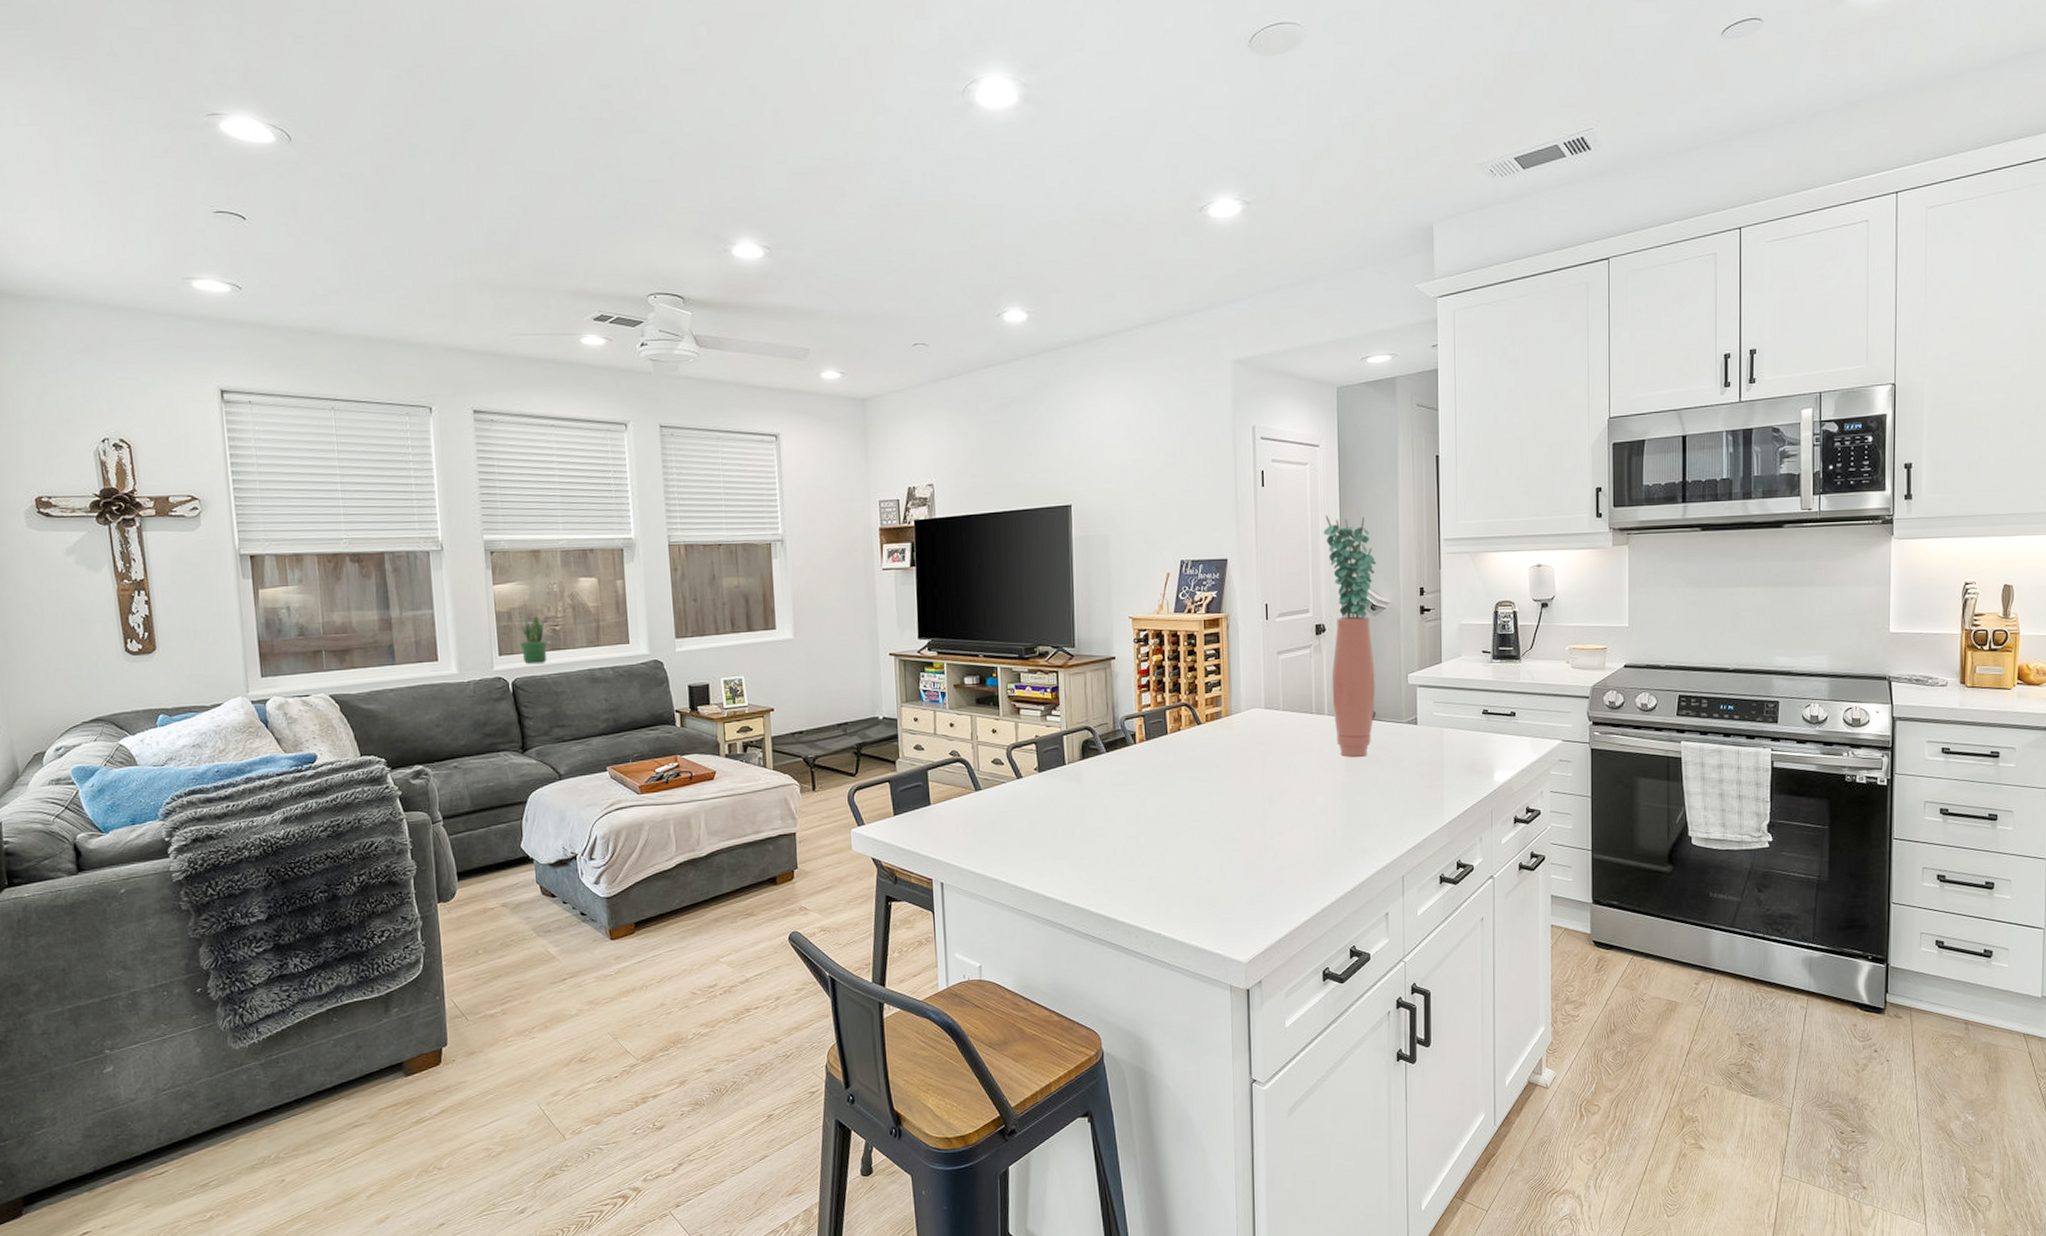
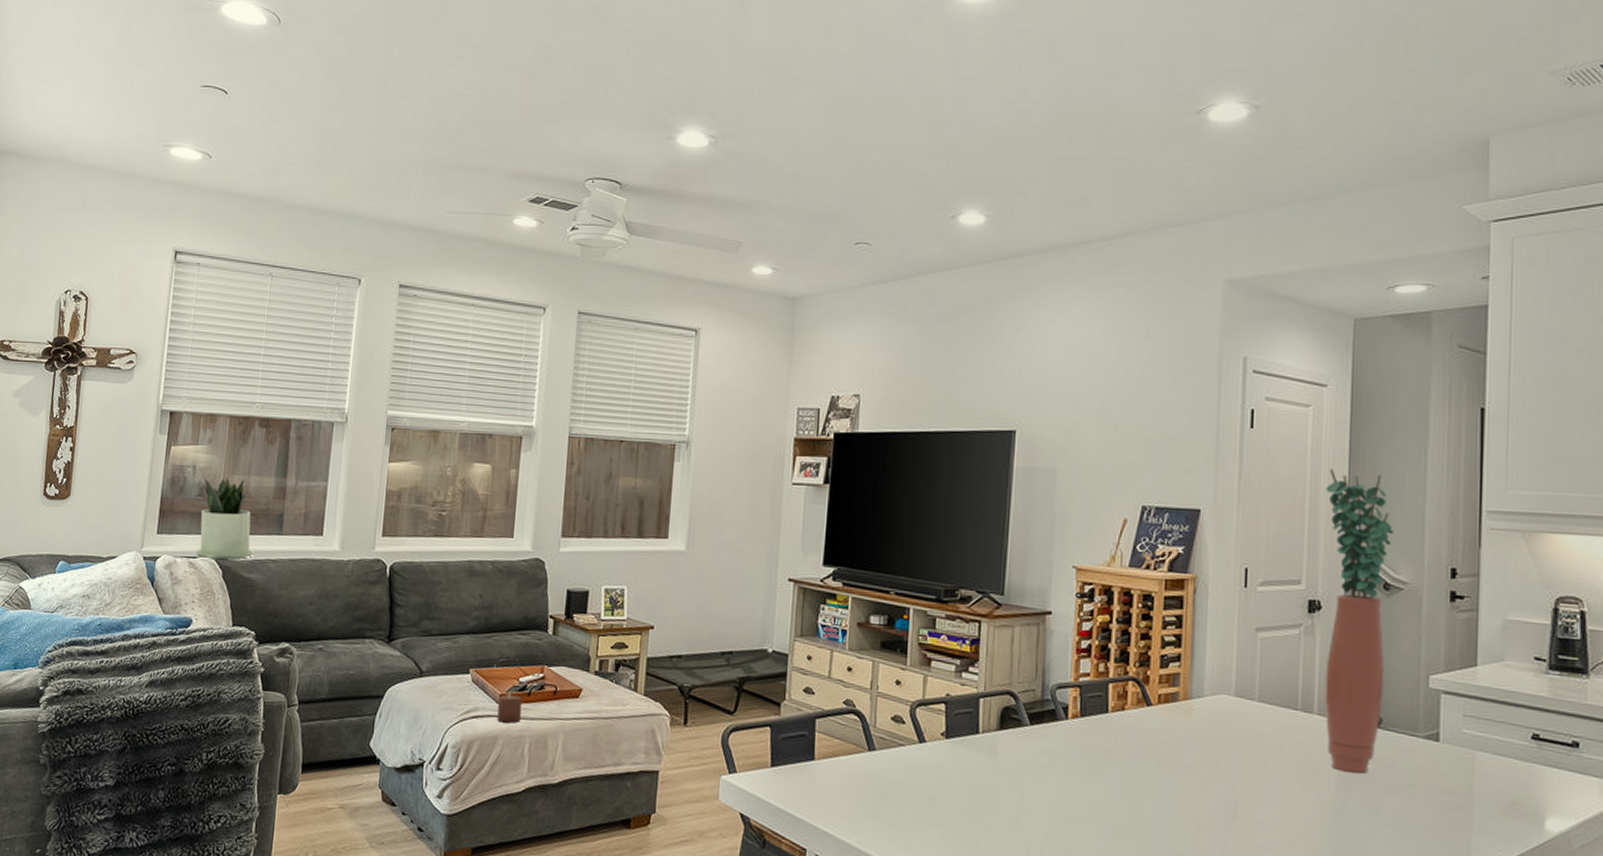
planter: none [301,615,370,695] -> present [194,478,254,560]
planter: present [520,614,548,665] -> none [404,496,433,551]
candle: none [639,782,663,810] -> present [497,691,522,723]

